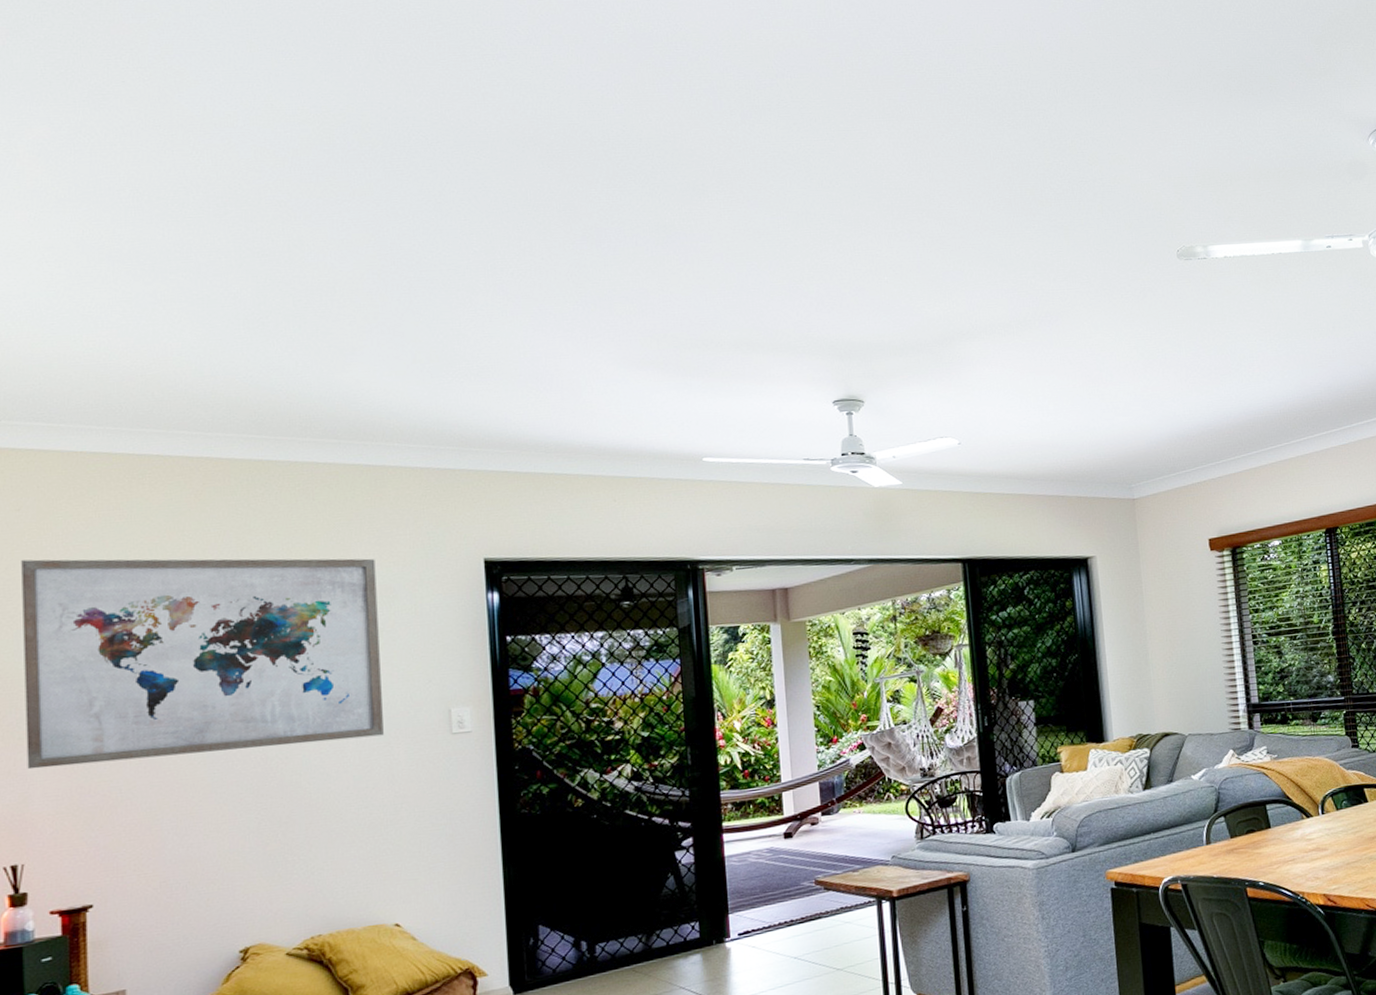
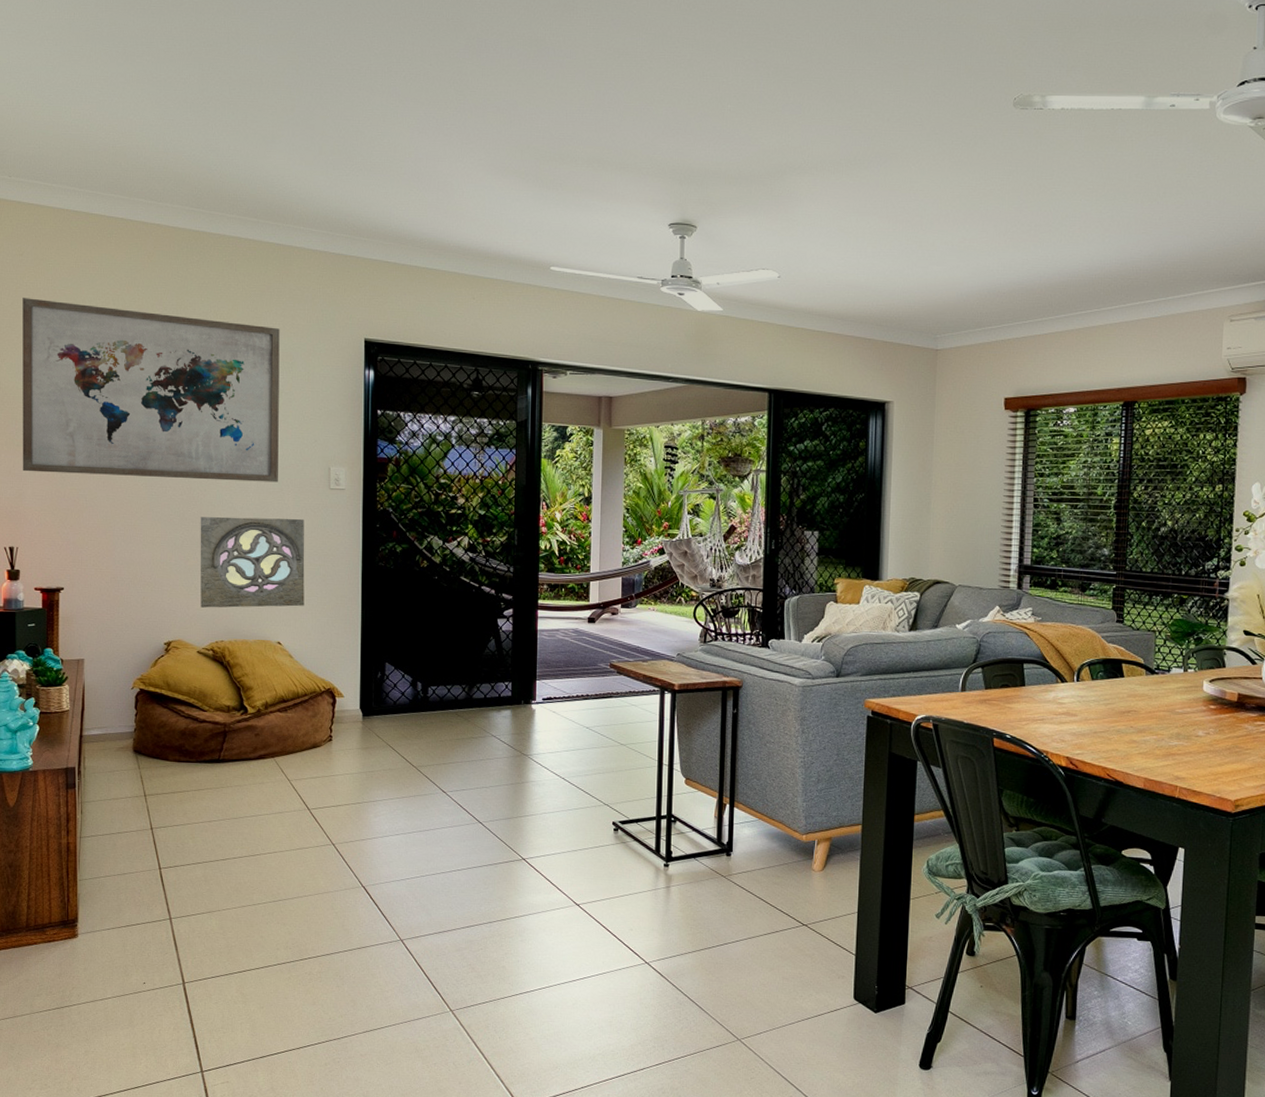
wall ornament: none [281,773,428,899] -> present [200,516,305,608]

